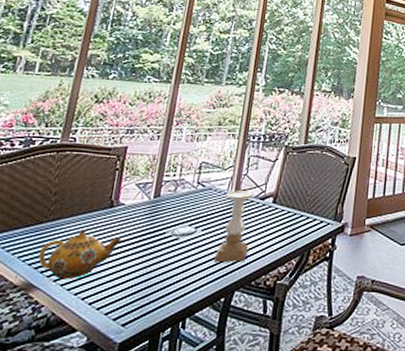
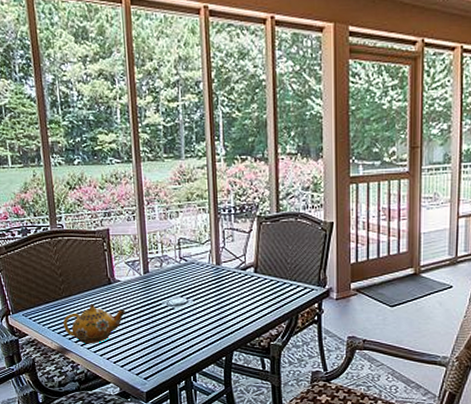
candle holder: present [214,190,254,263] -> none [208,263,239,328]

